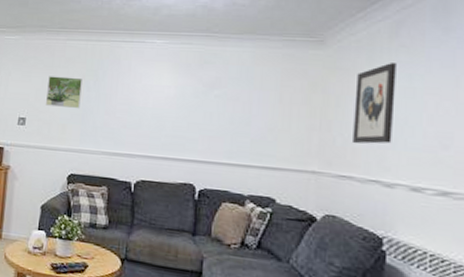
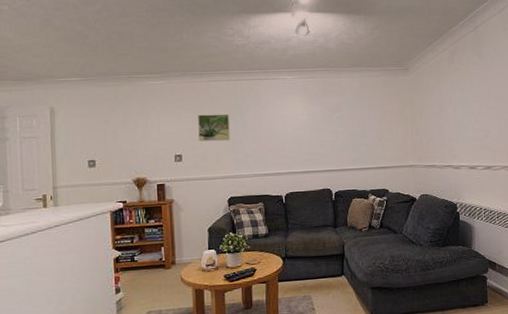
wall art: present [353,63,396,144] -> none [431,82,456,142]

